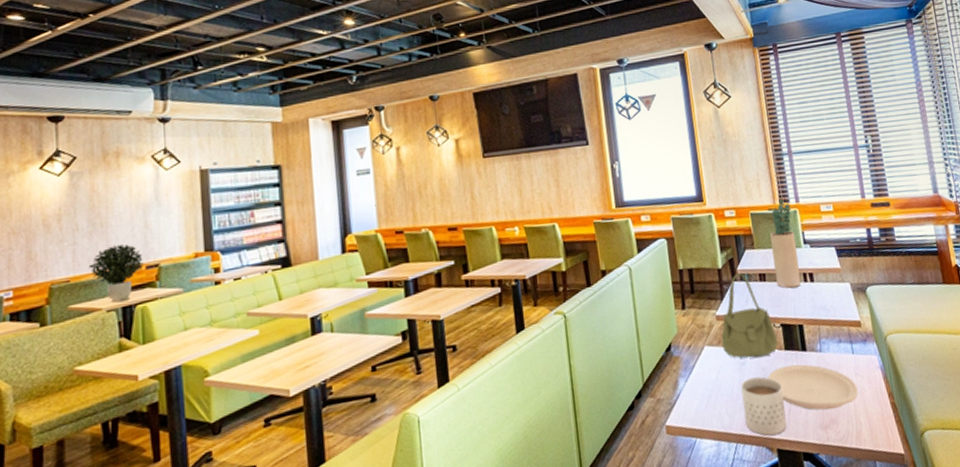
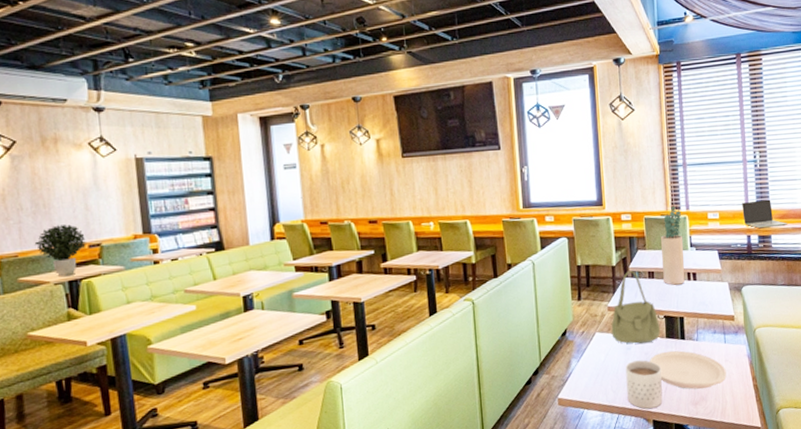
laptop: none [857,187,911,221] -> present [742,199,788,229]

